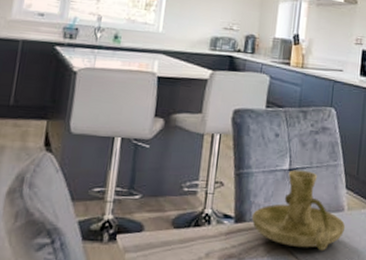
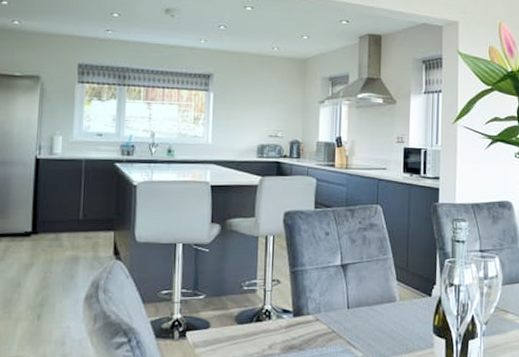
candle holder: present [251,170,346,251] -> none [308,265,399,340]

